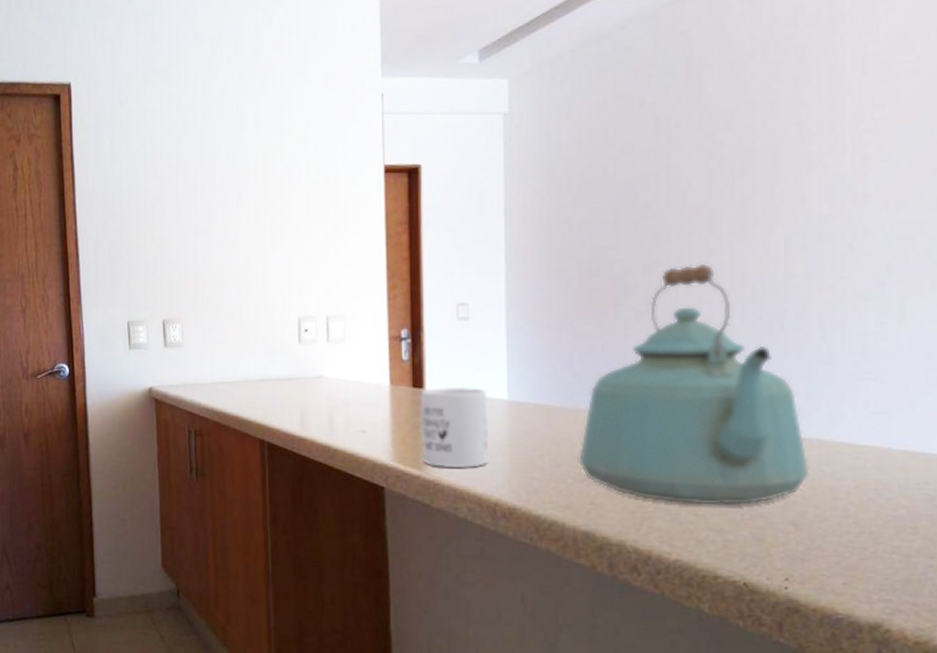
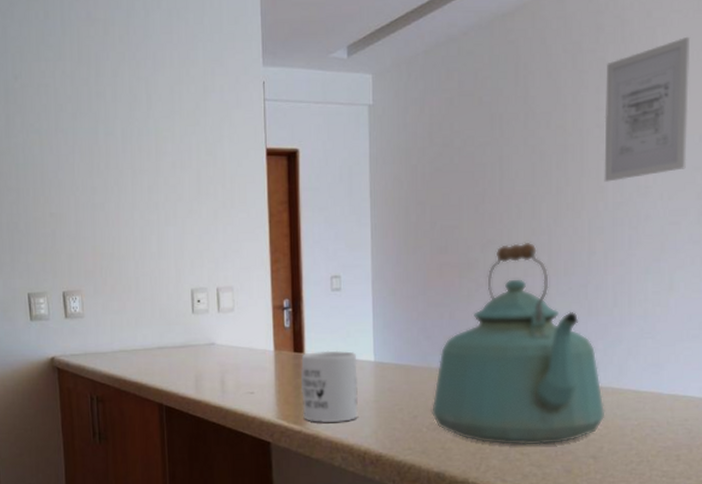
wall art: none [806,11,925,191] -> present [604,36,690,182]

